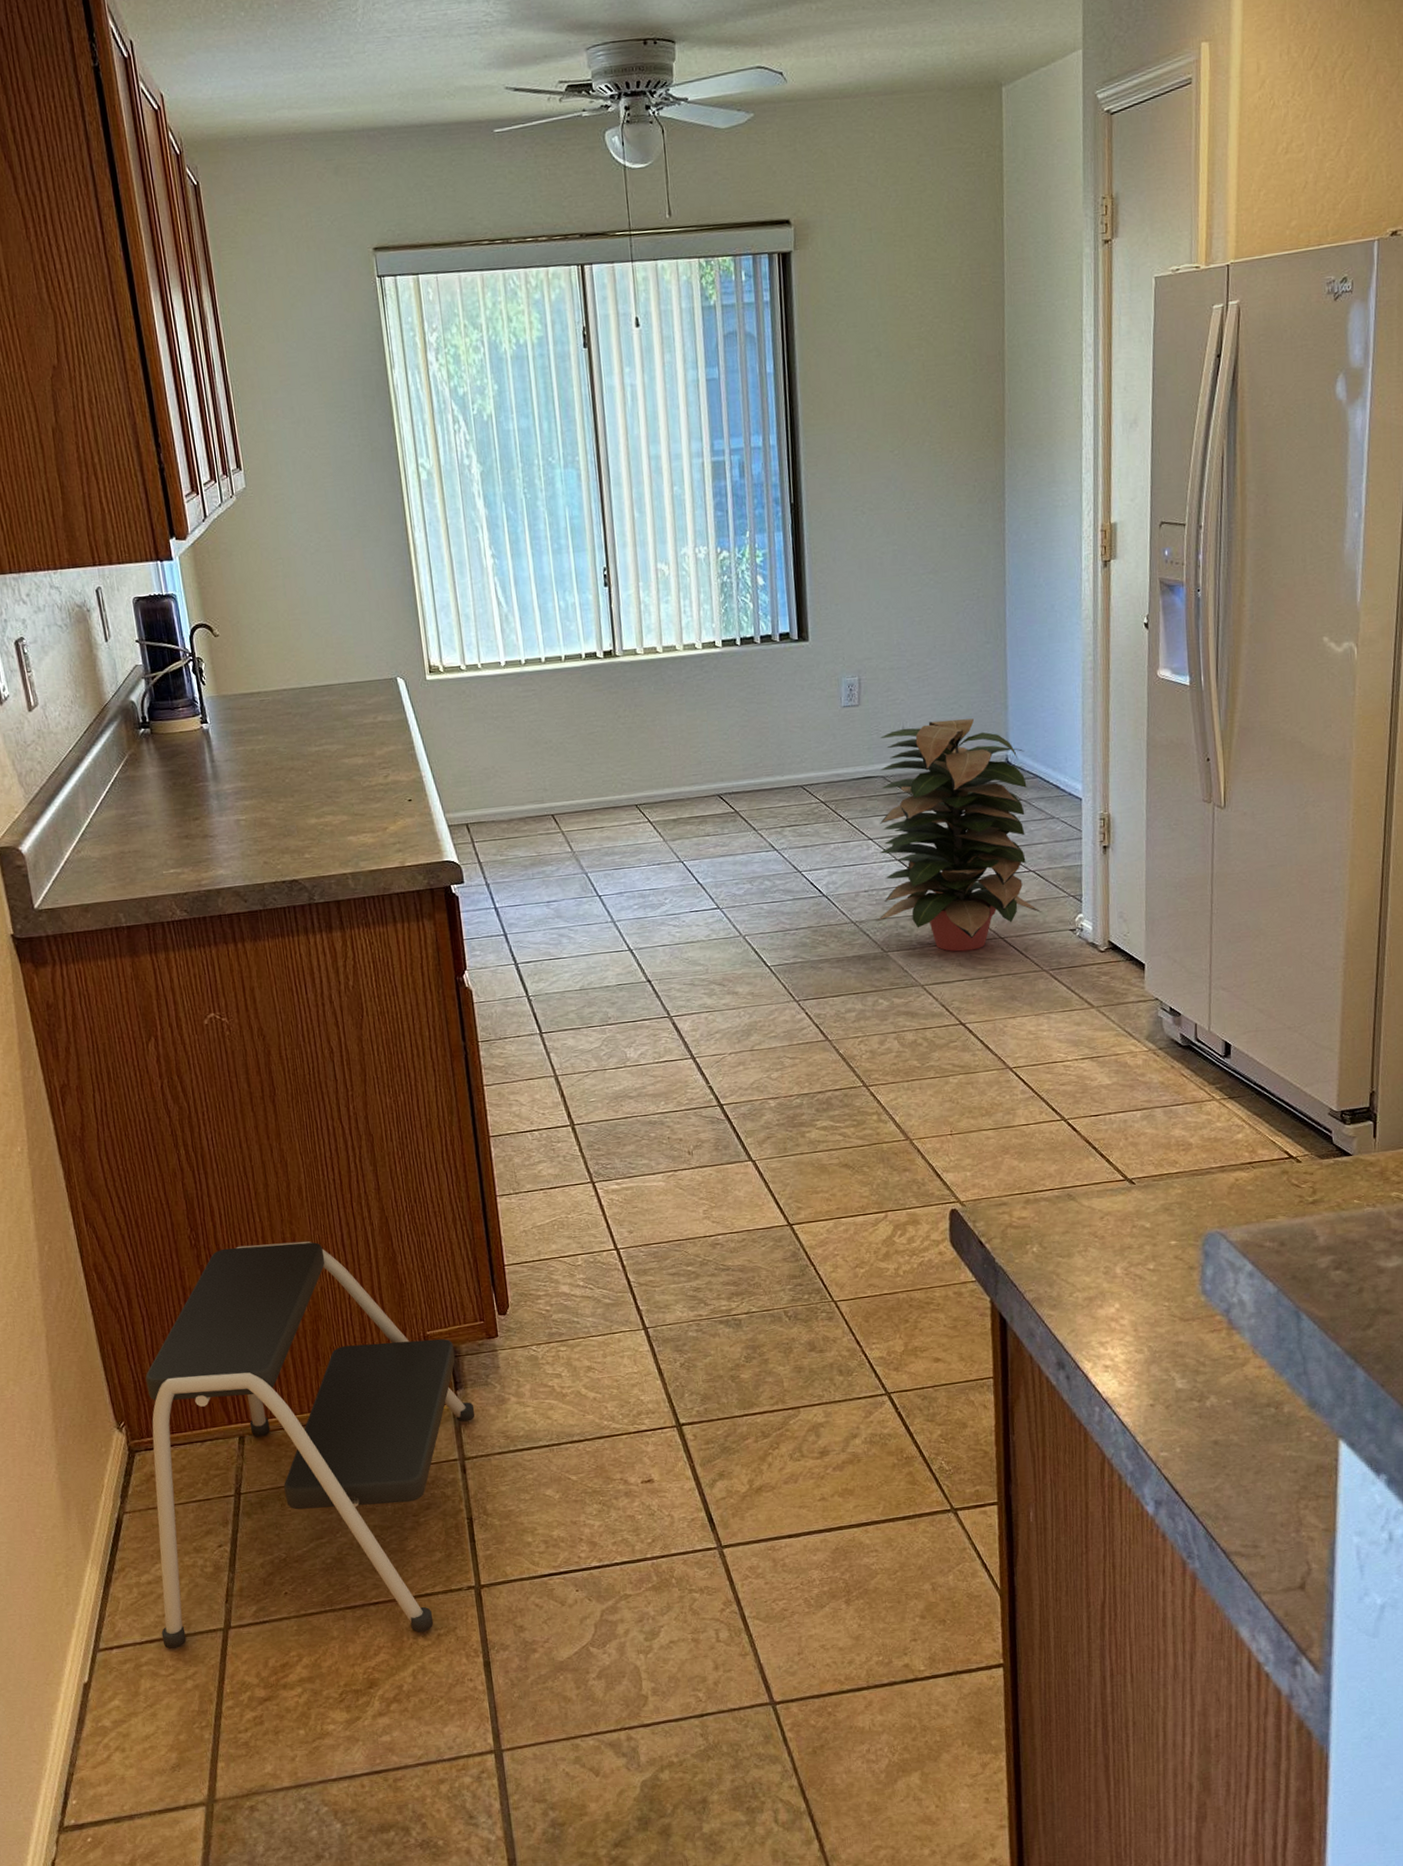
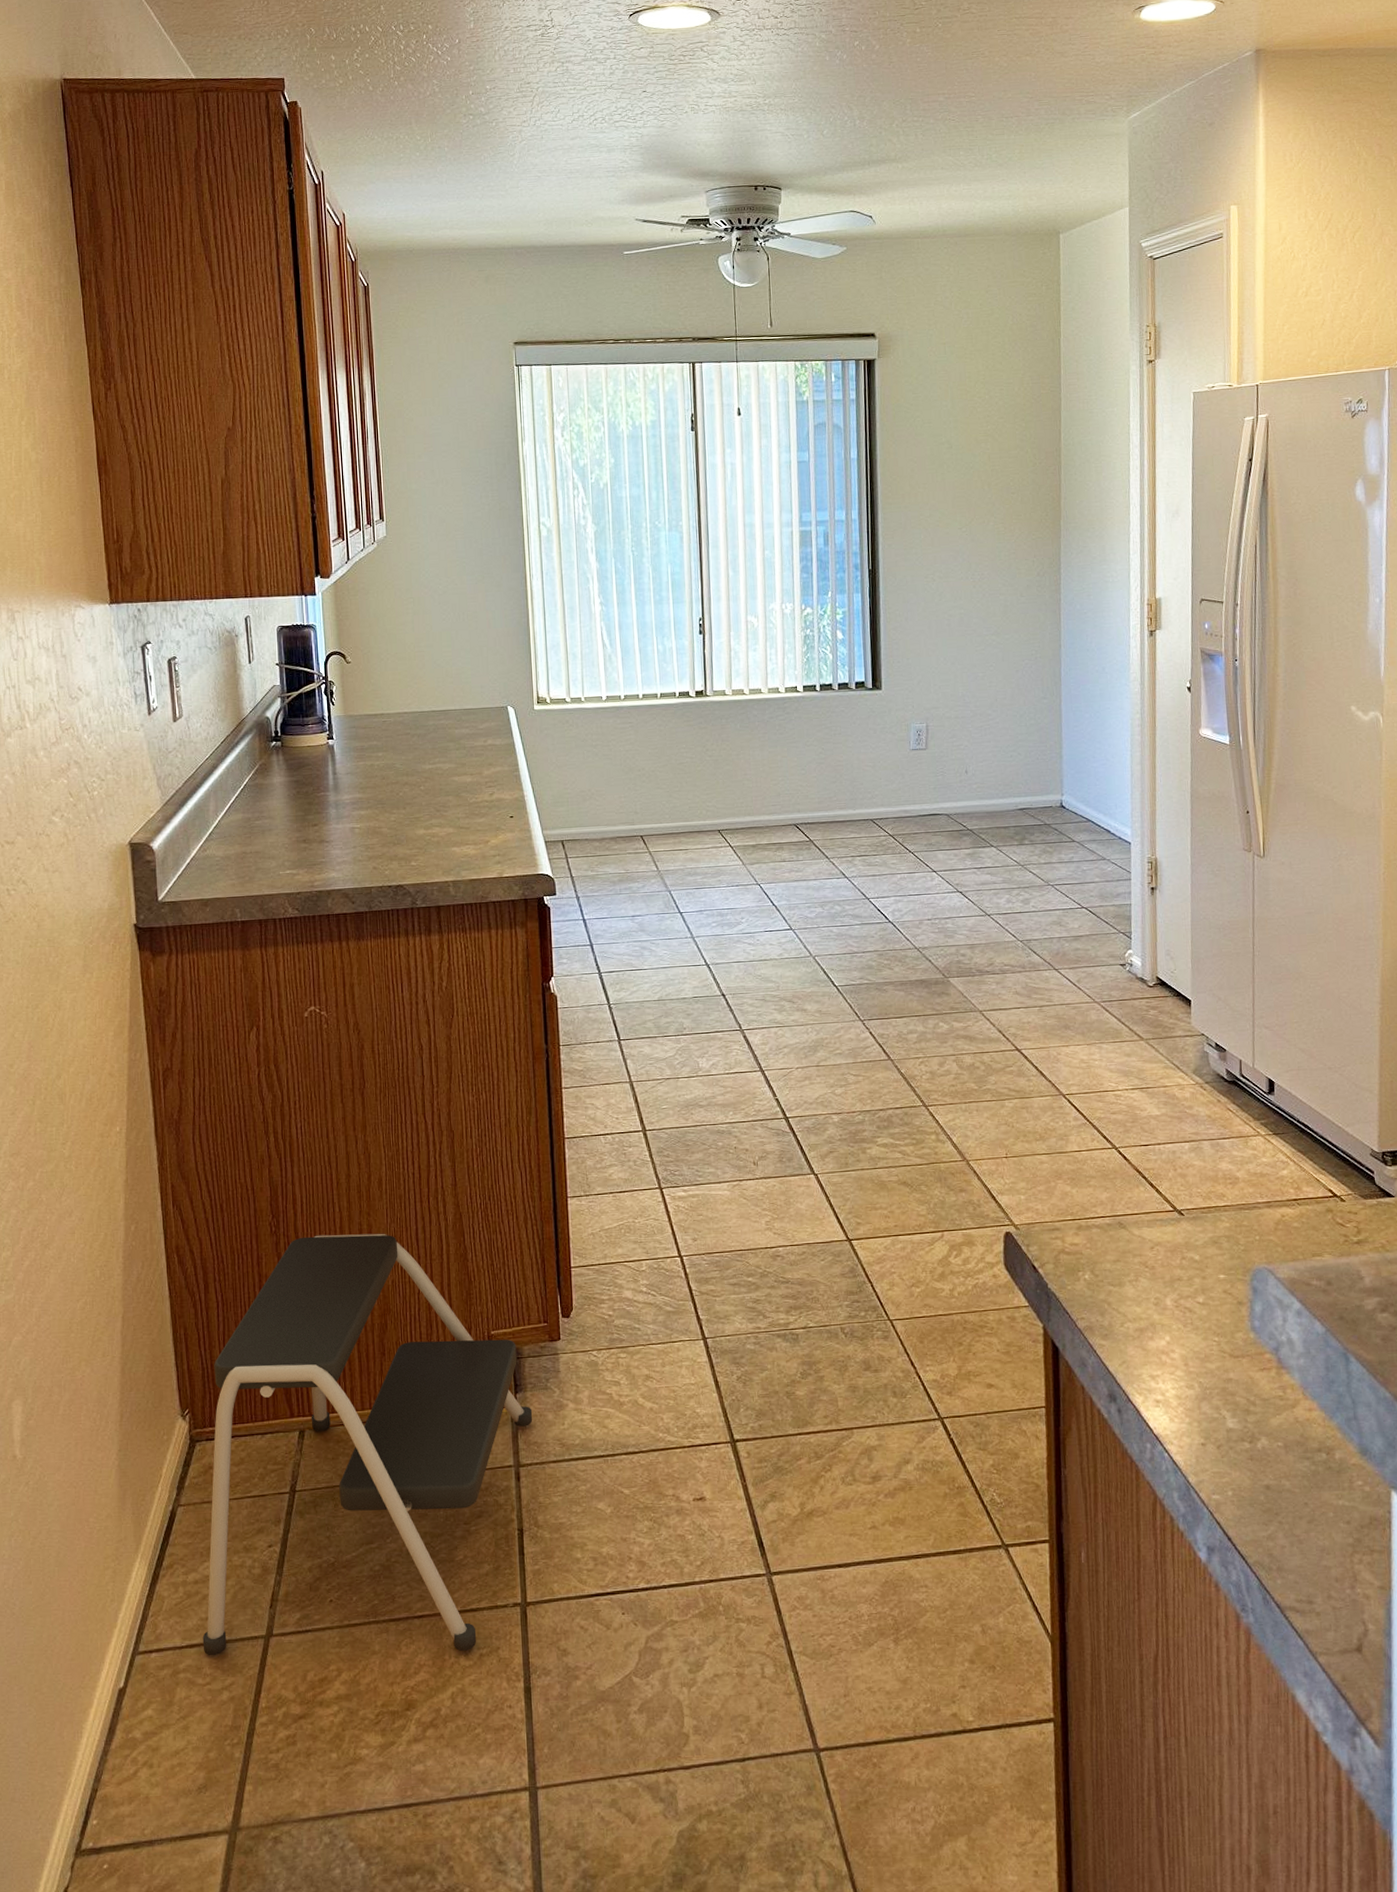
decorative plant: present [876,718,1041,952] -> none [938,765,1093,981]

